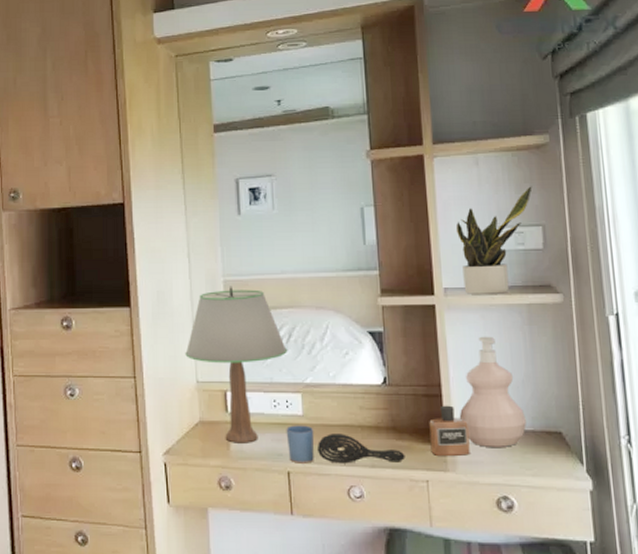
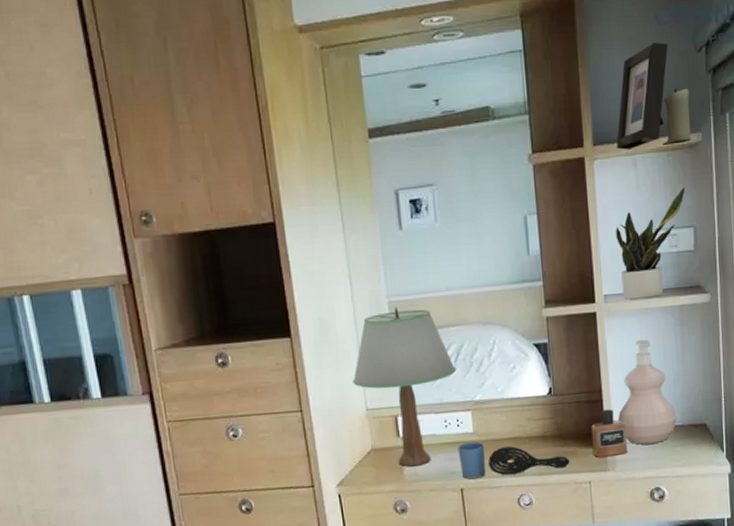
picture frame: none [457,50,511,149] -> present [617,42,668,150]
candle: none [506,92,538,145] -> present [662,88,692,145]

